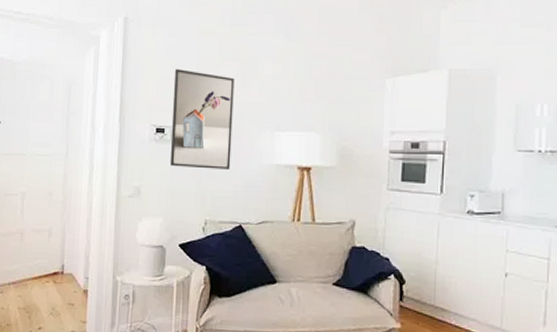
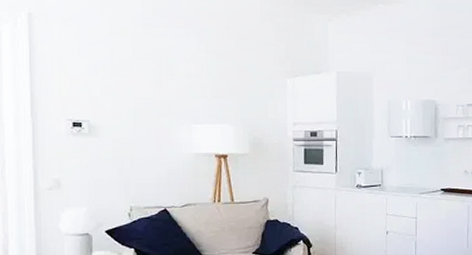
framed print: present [169,68,235,169] -> none [87,65,152,160]

